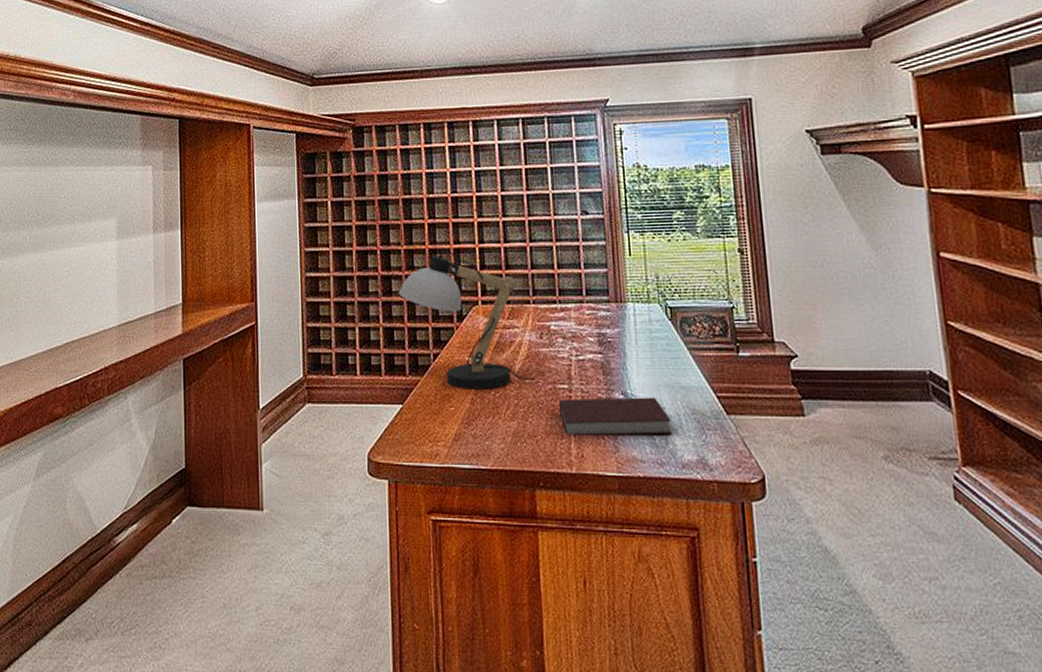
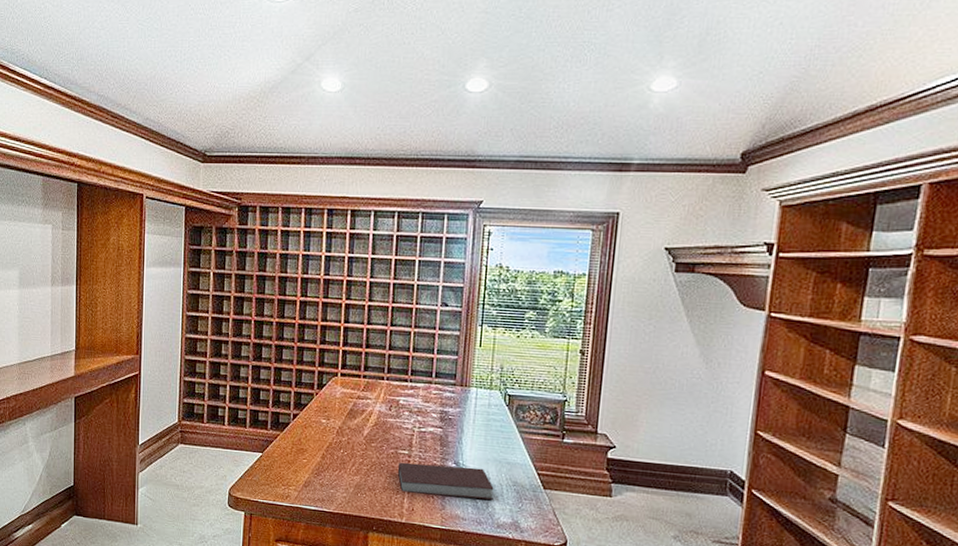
desk lamp: present [398,249,535,389] -> none [267,325,380,448]

